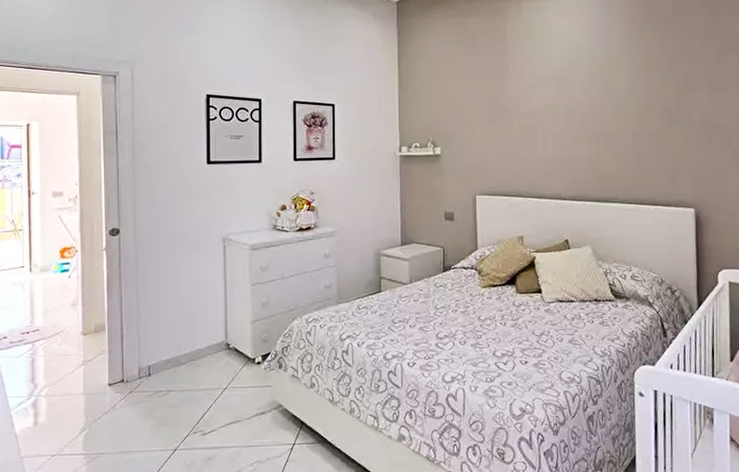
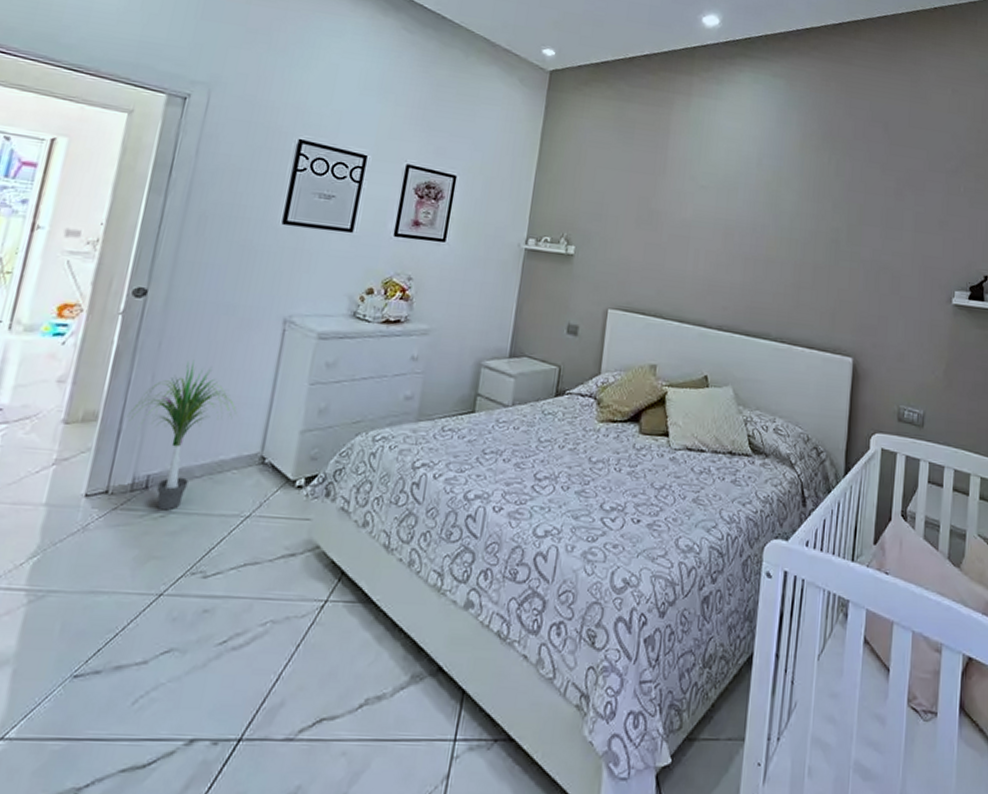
potted plant: none [125,277,202,390] -> present [126,360,237,511]

